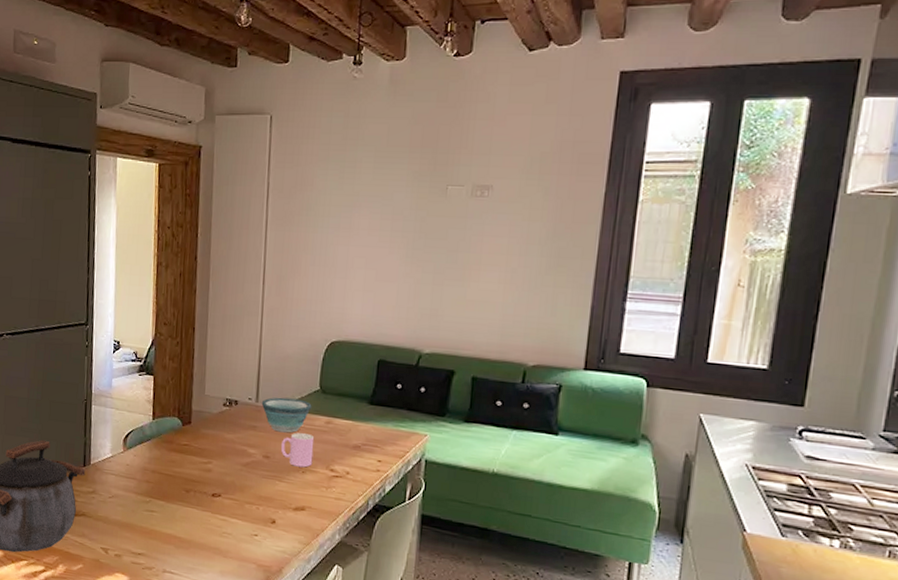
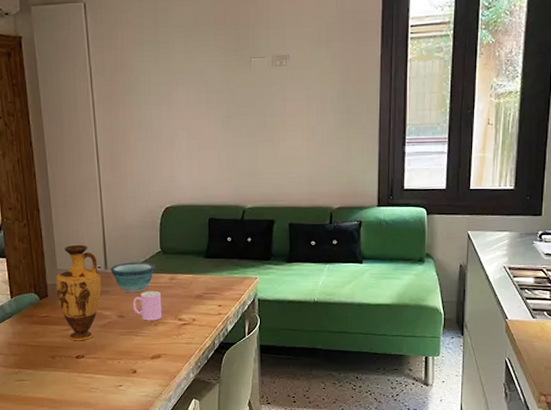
vase: none [200,370,250,478] -> present [55,244,102,341]

